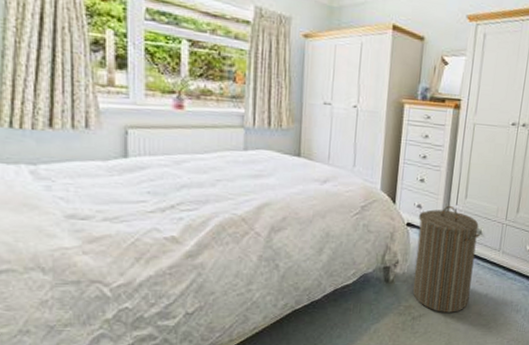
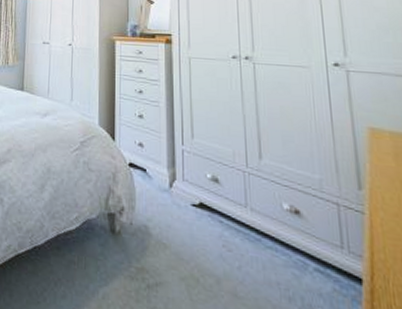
laundry hamper: present [412,205,481,313] -> none [142,145,218,287]

